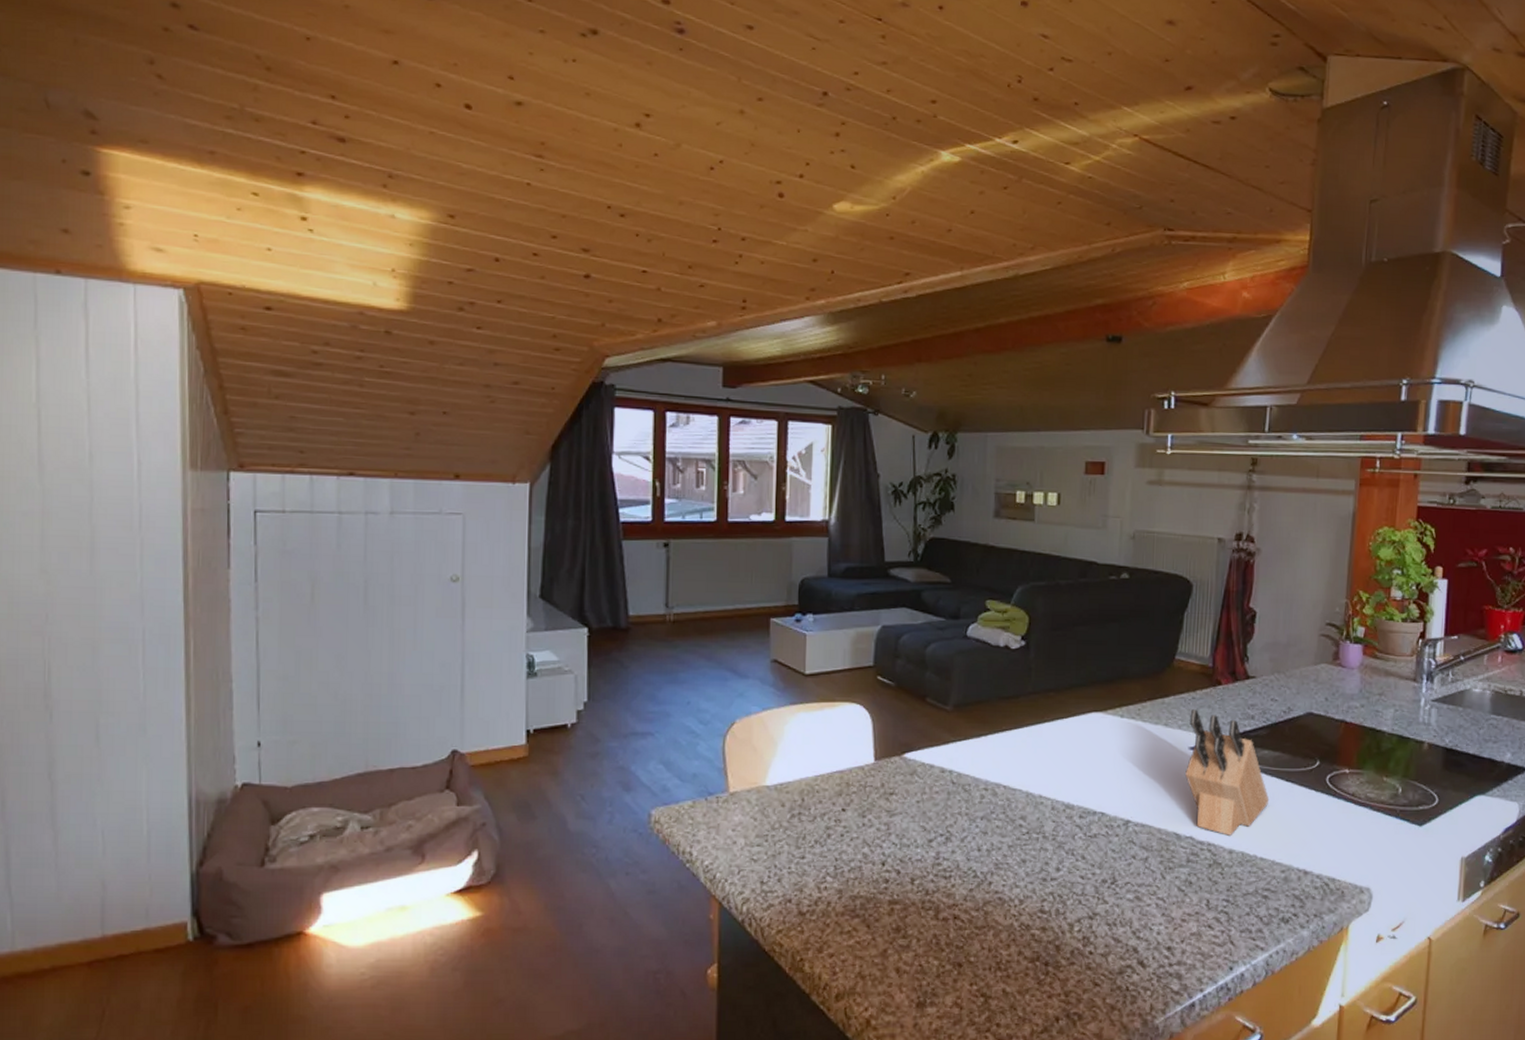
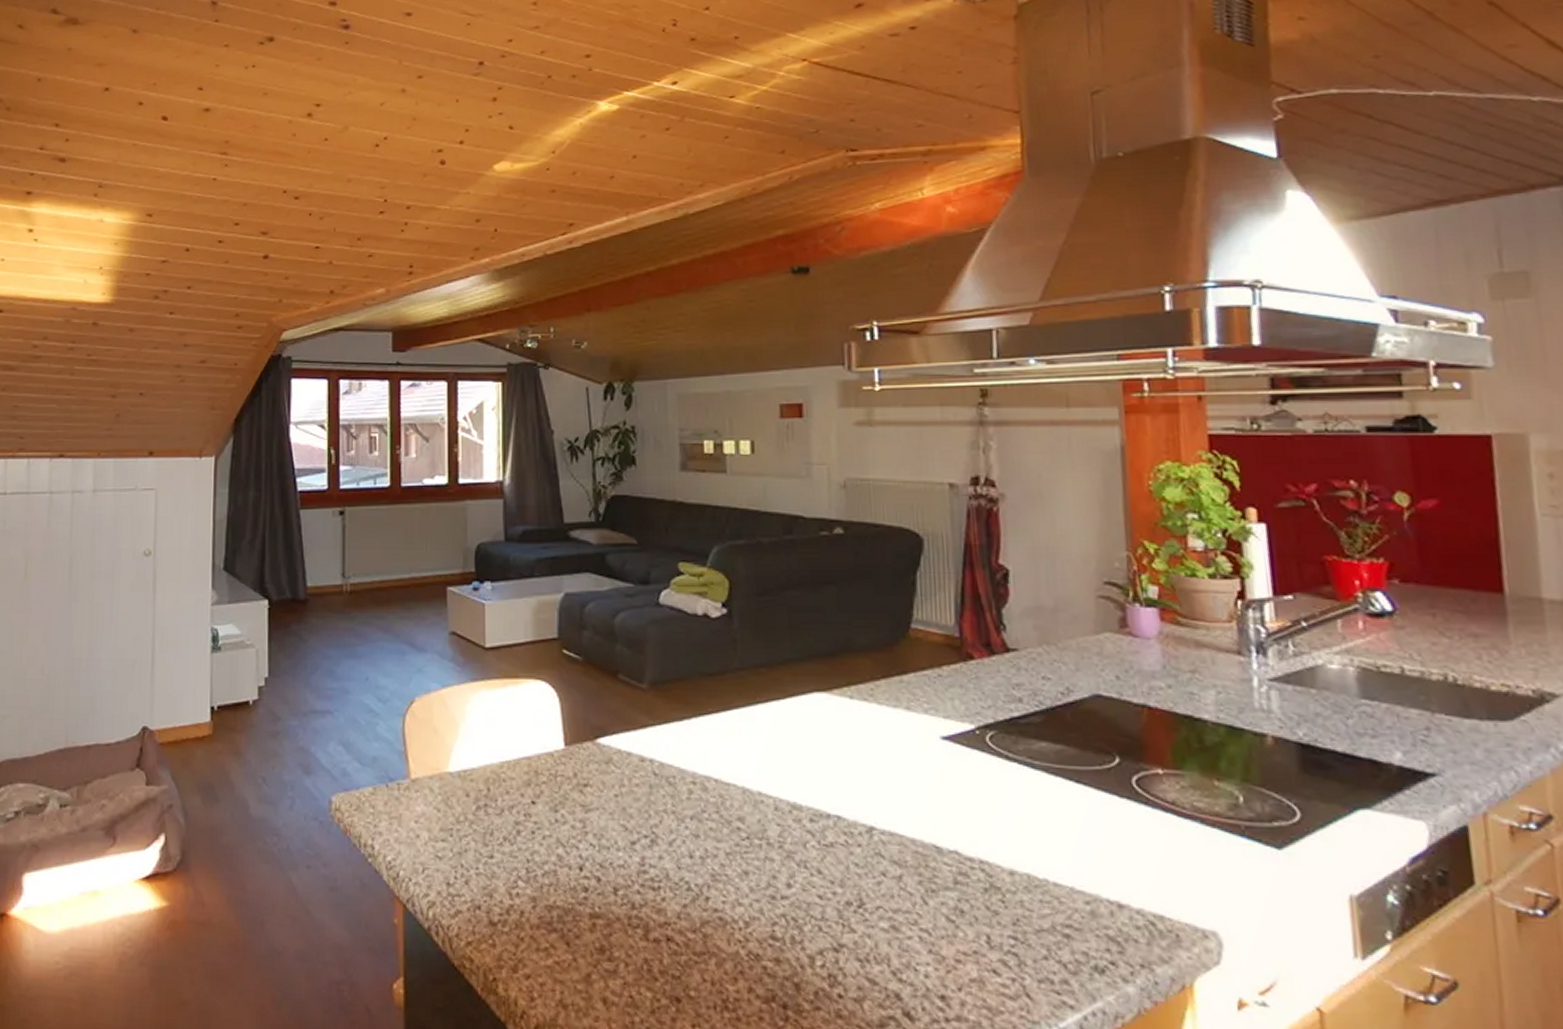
knife block: present [1185,709,1270,836] -> none [936,689,1057,852]

